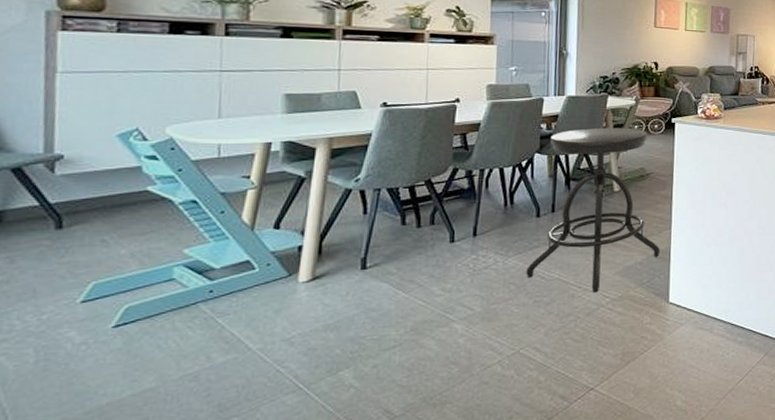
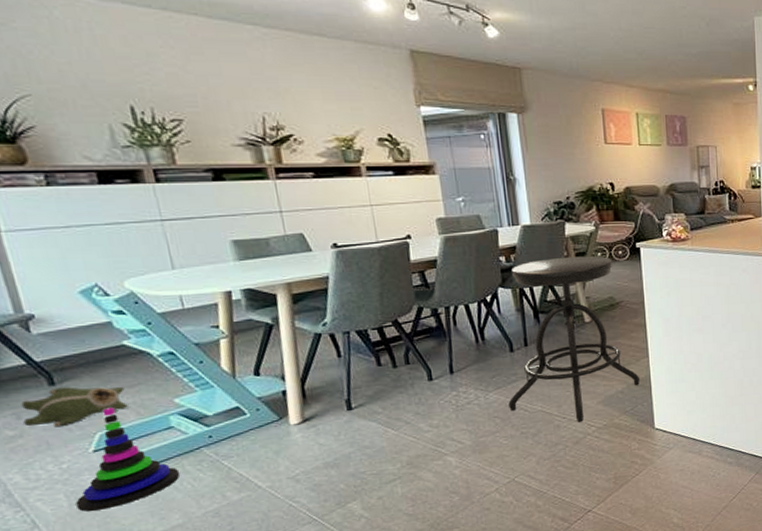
plush toy: none [15,231,135,274] -> present [21,387,128,427]
stacking toy: none [43,255,168,369] -> present [75,408,181,512]

